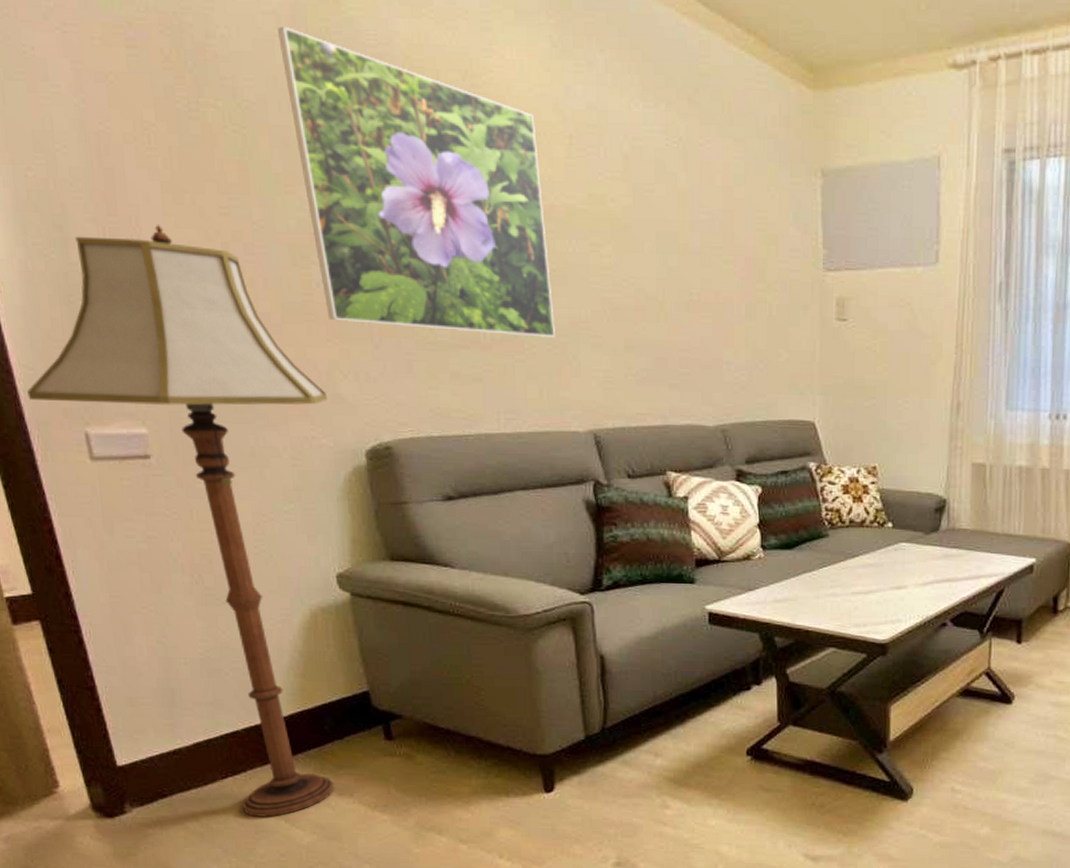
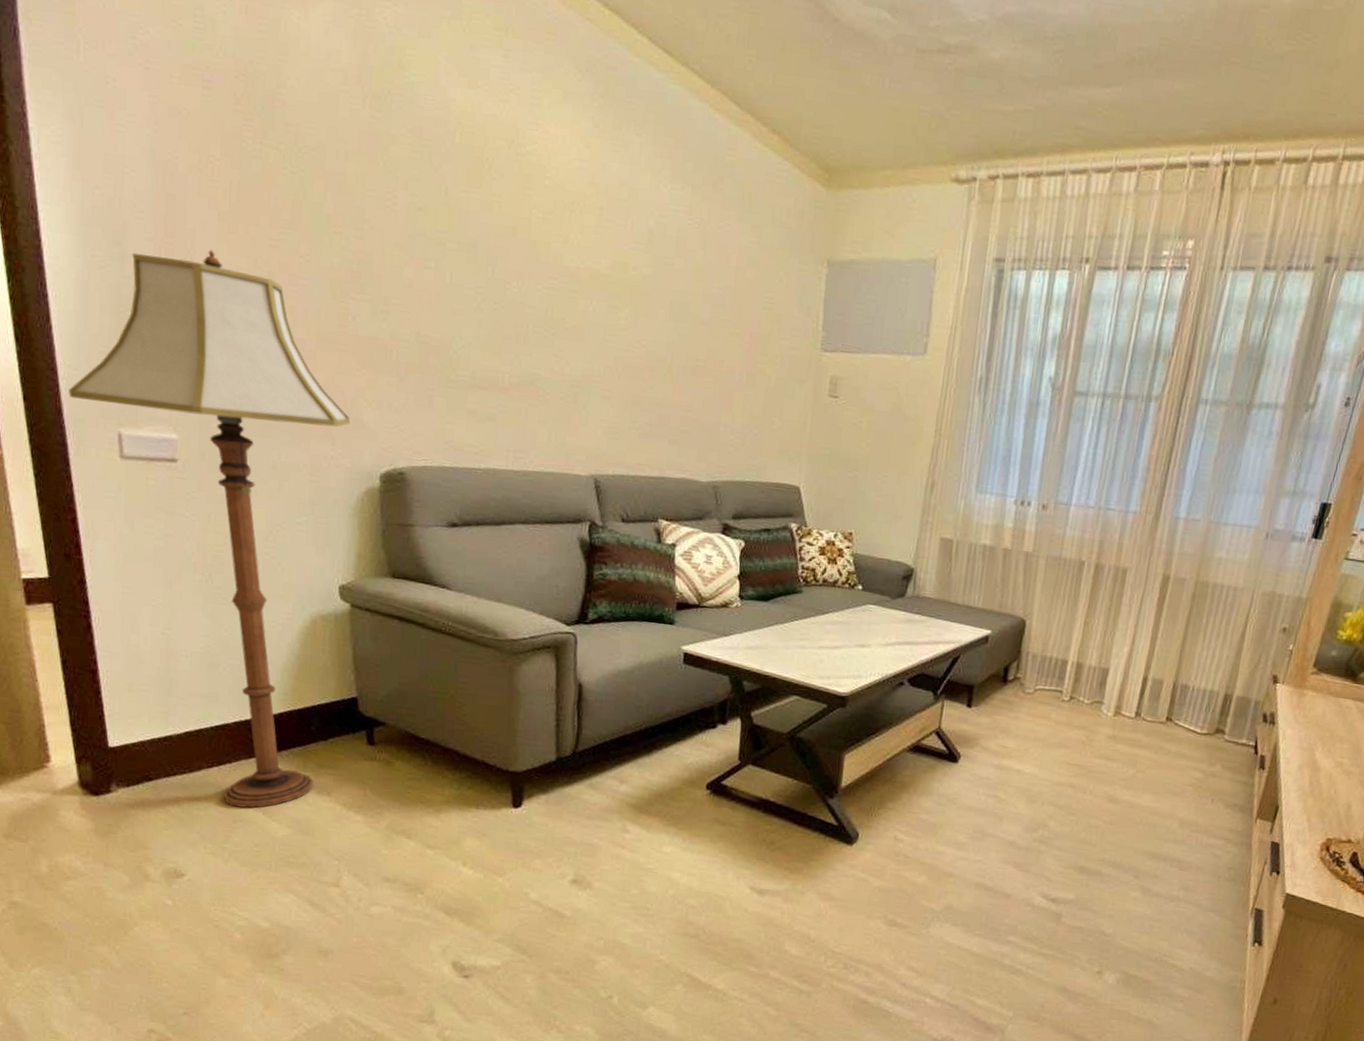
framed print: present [278,26,555,337] -> none [343,83,571,387]

